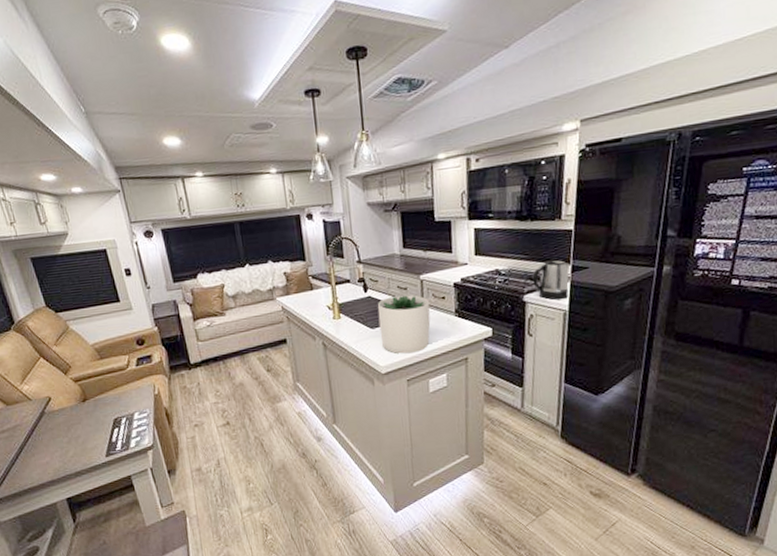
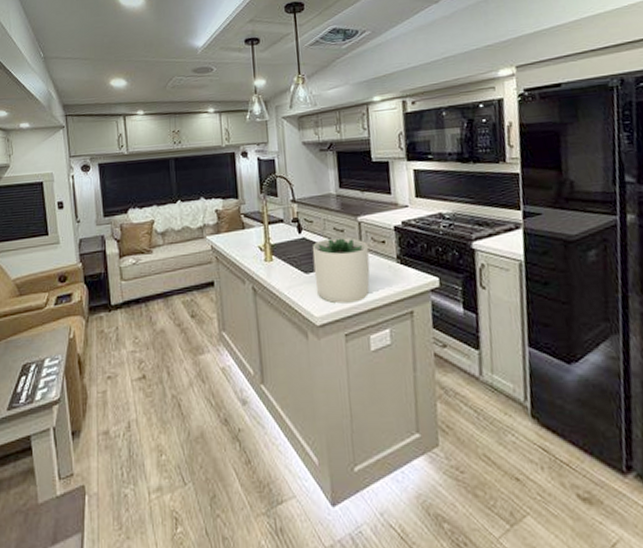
kettle: present [532,259,571,300] -> none [480,204,522,249]

